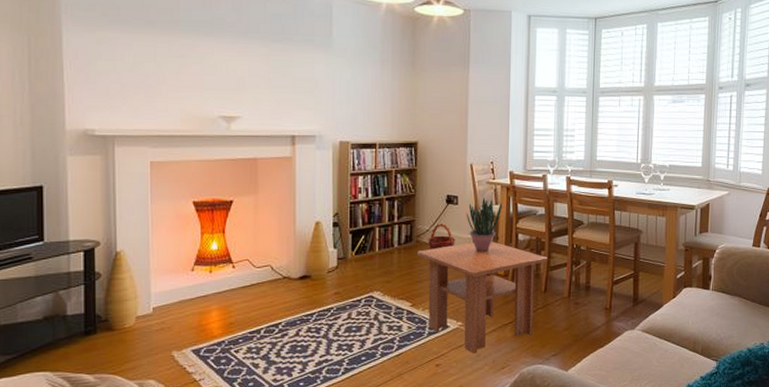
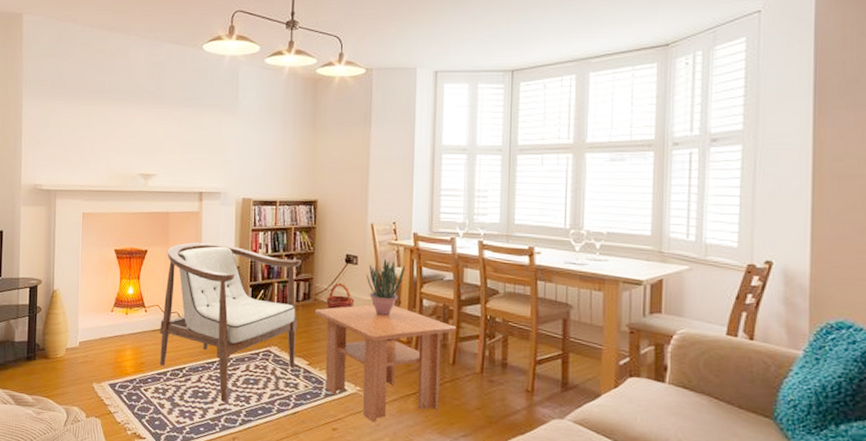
armchair: none [251,190,403,353] -> present [160,242,302,402]

